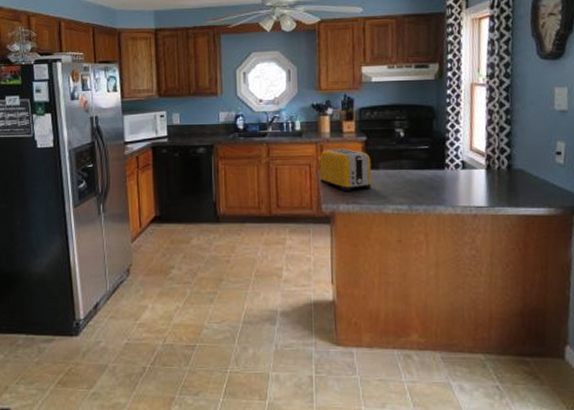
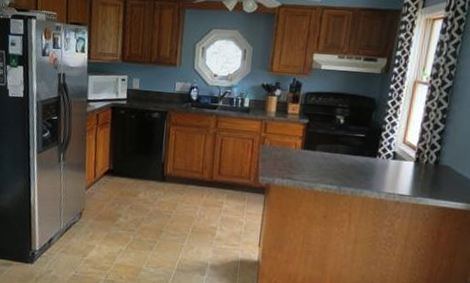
toaster: present [320,148,372,191] -> none [261,127,310,168]

